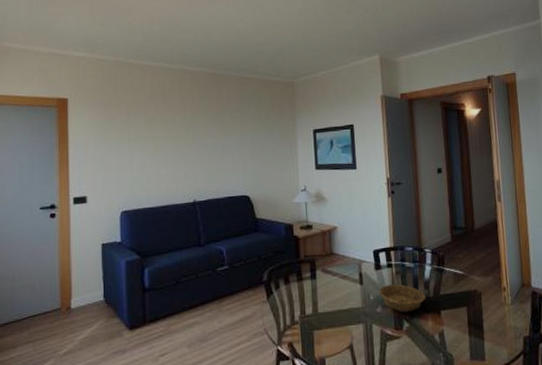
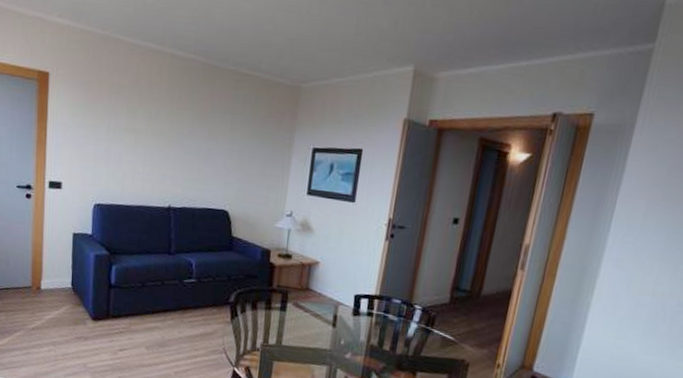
decorative bowl: present [379,283,426,312] -> none [351,332,403,366]

